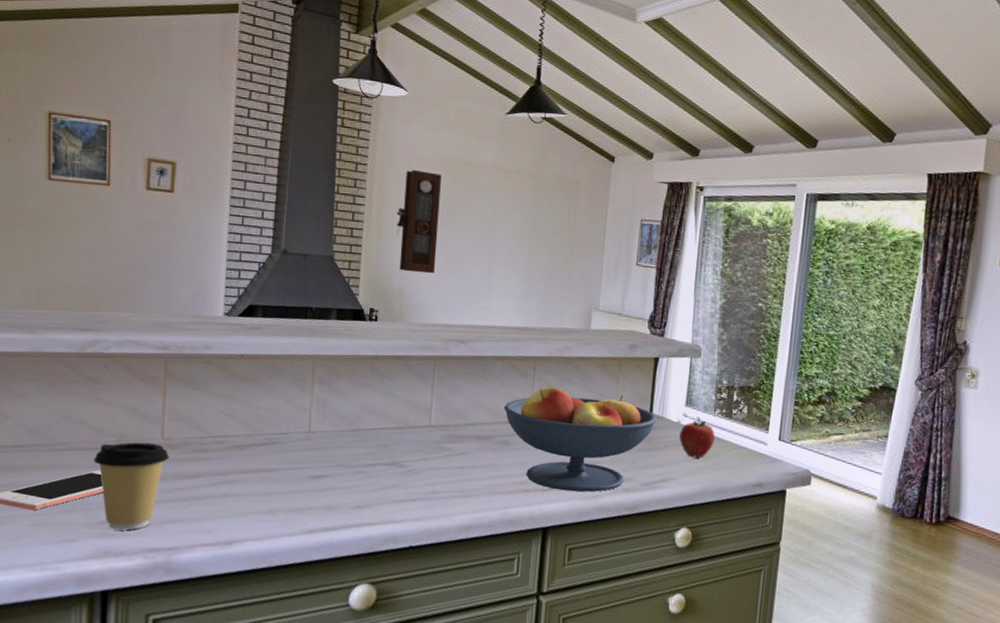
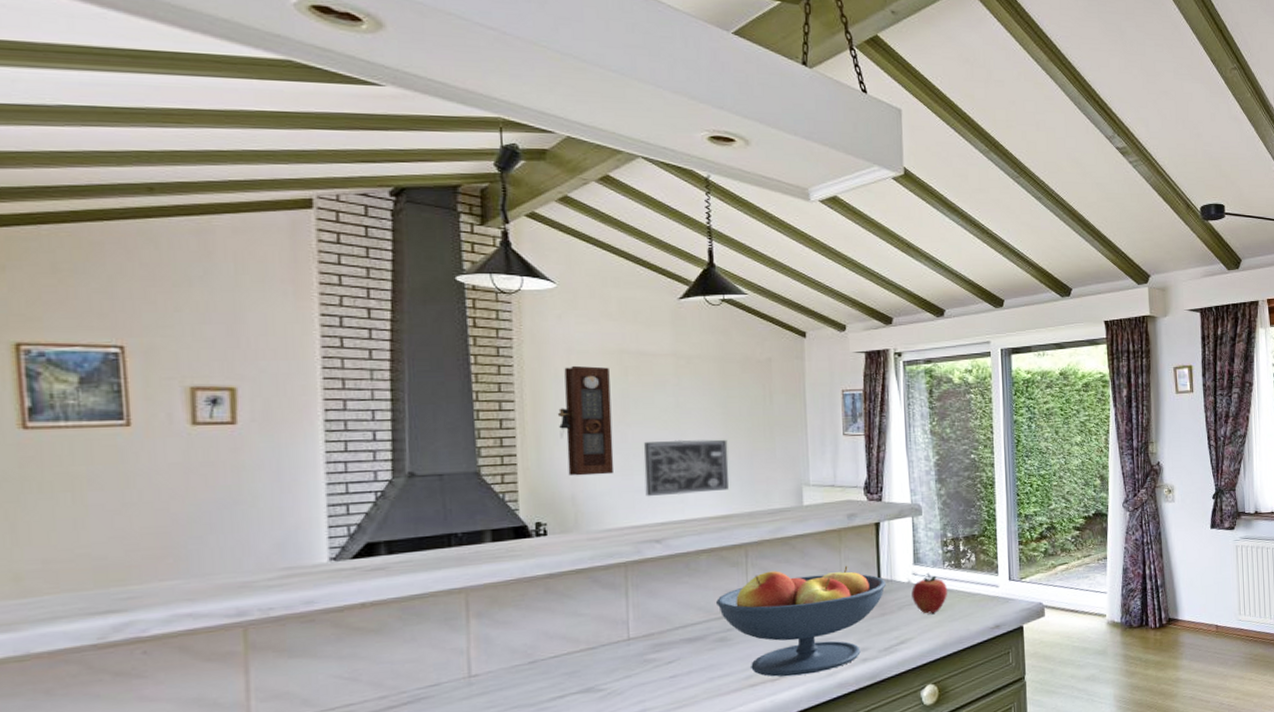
wall art: none [458,248,532,303] -> present [643,439,729,497]

